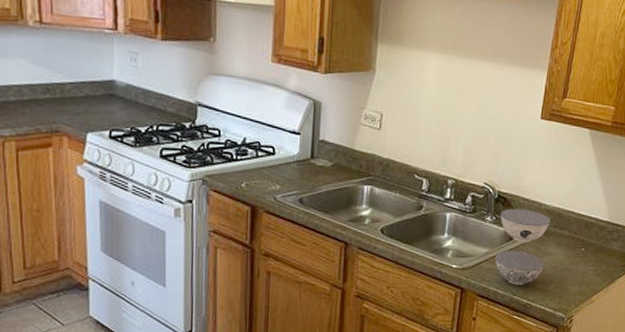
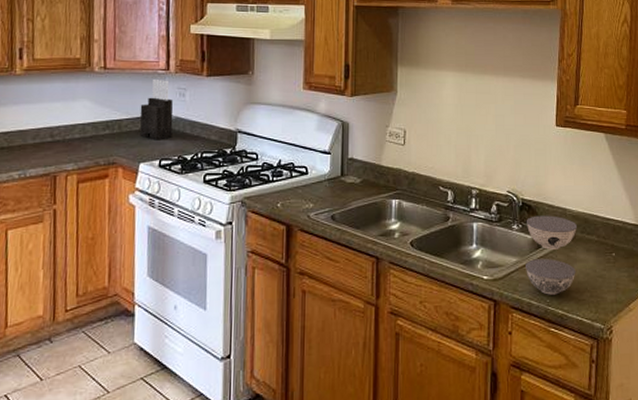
knife block: none [85,40,124,109] -> present [140,80,173,140]

